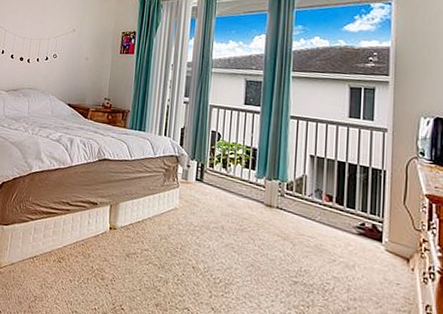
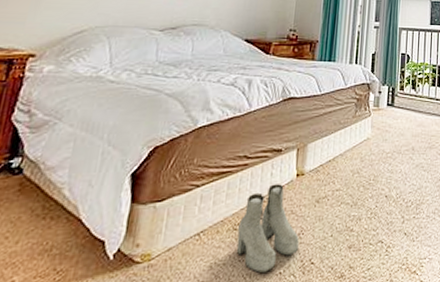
boots: none [60,231,111,305] -> present [236,184,299,274]

